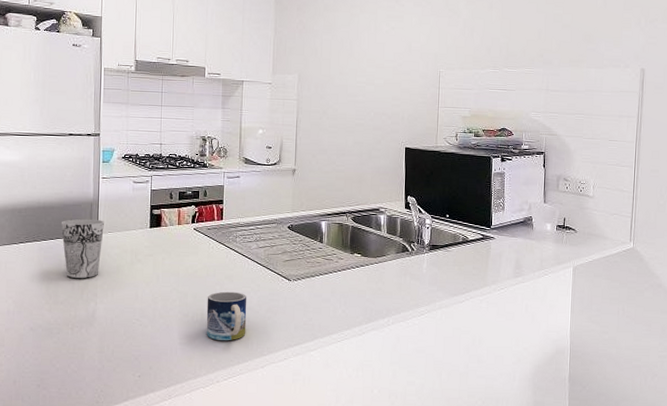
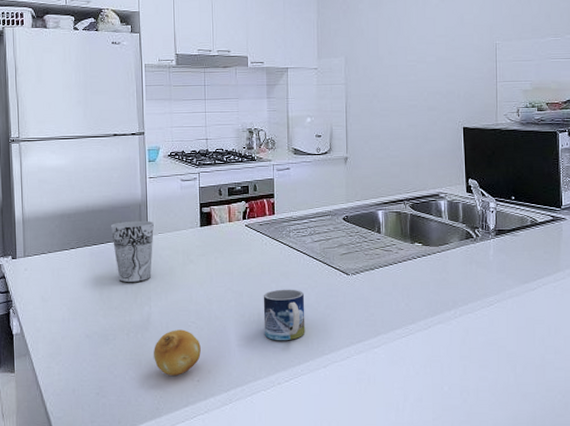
fruit: none [97,326,144,371] -> present [154,329,201,376]

